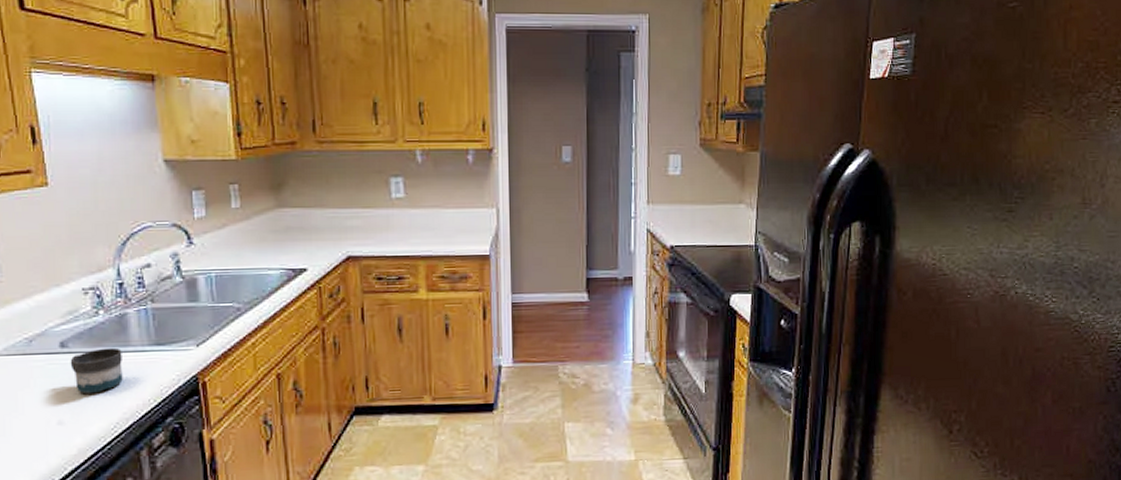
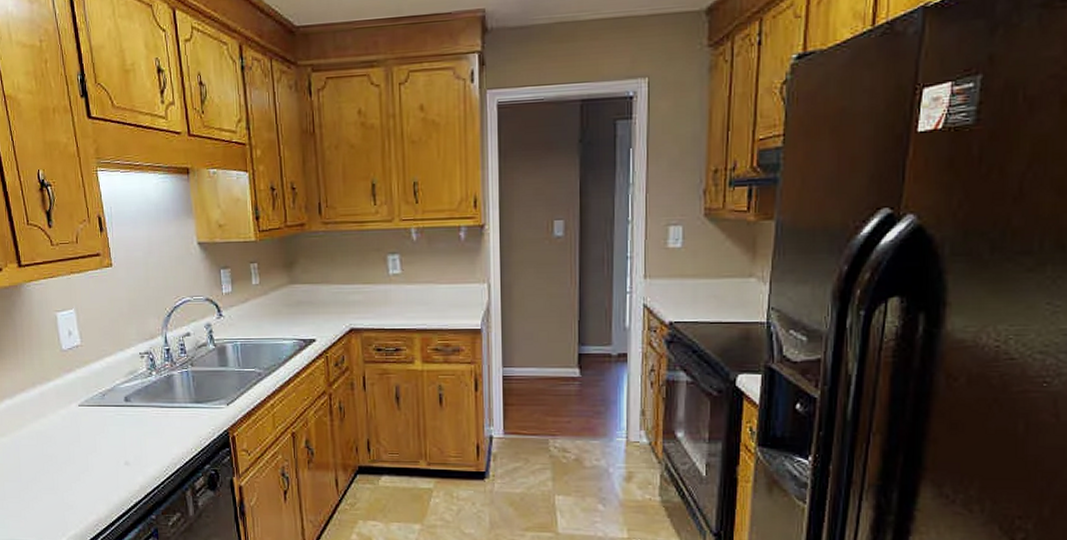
mug: present [70,347,123,394] -> none [132,403,171,441]

